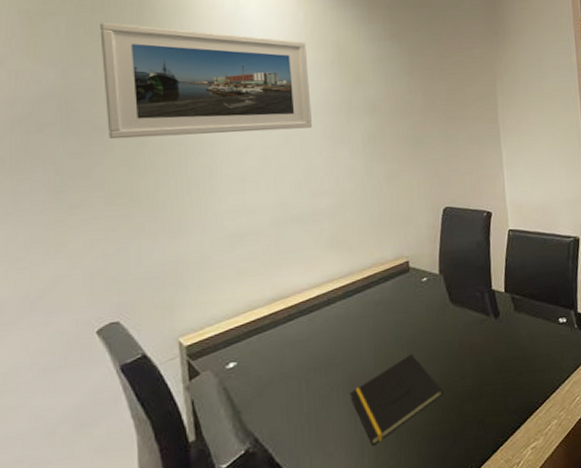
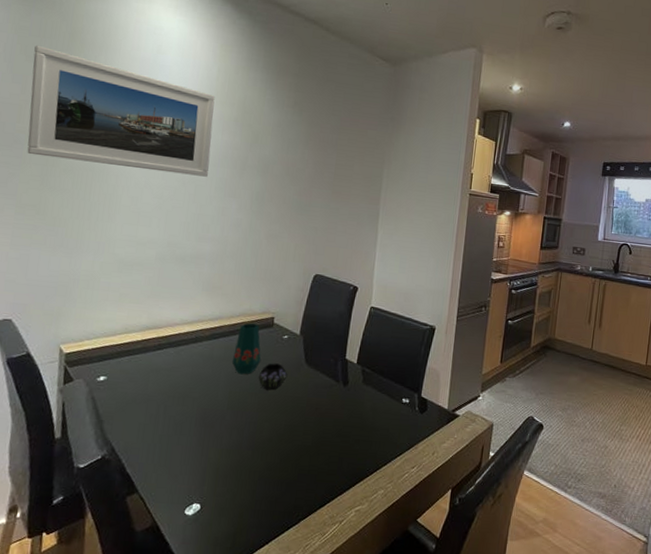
notepad: present [349,353,443,446] -> none [200,402,285,477]
vase: none [372,271,434,340] -> present [232,323,288,390]

